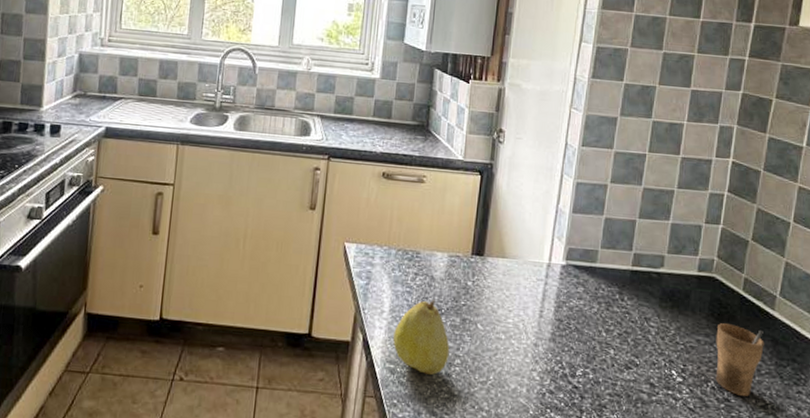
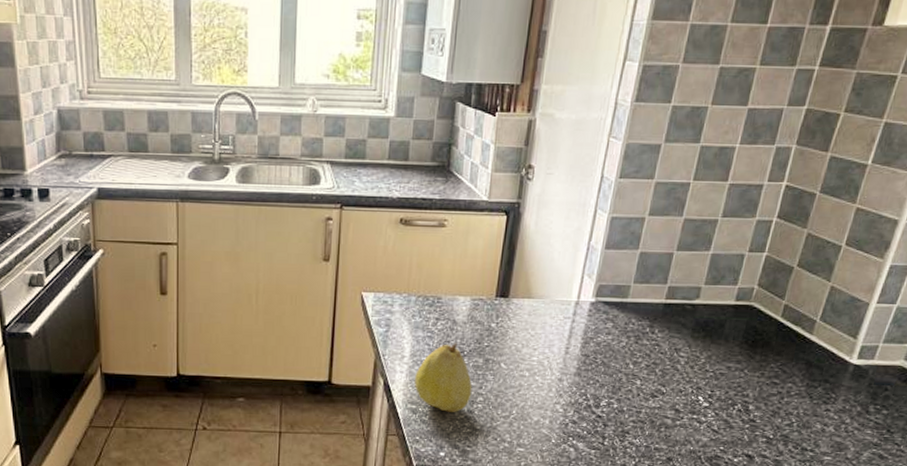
cup: present [715,323,764,396] -> none [742,350,798,416]

